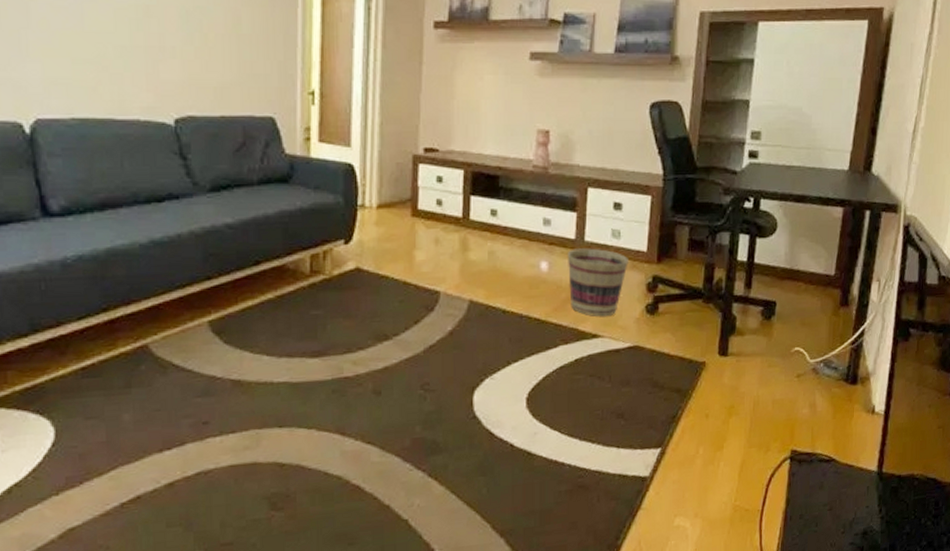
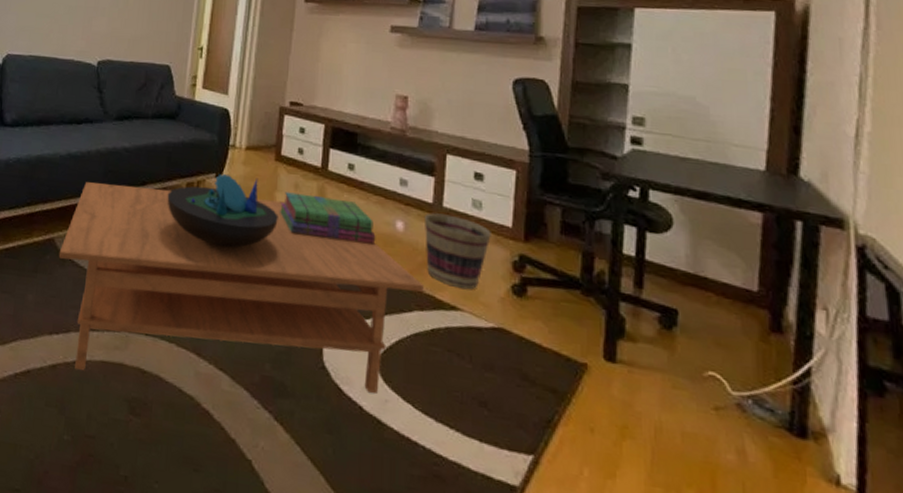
coffee table: none [156,259,568,482] -> present [58,182,424,393]
decorative bowl: none [288,238,419,319] -> present [167,173,278,248]
stack of books: none [421,247,521,291] -> present [280,192,376,244]

